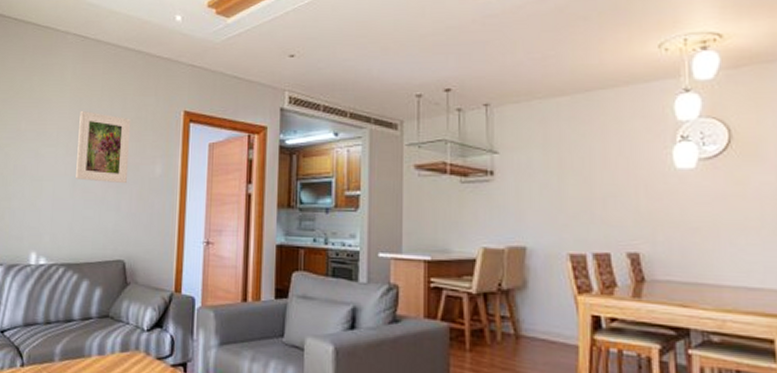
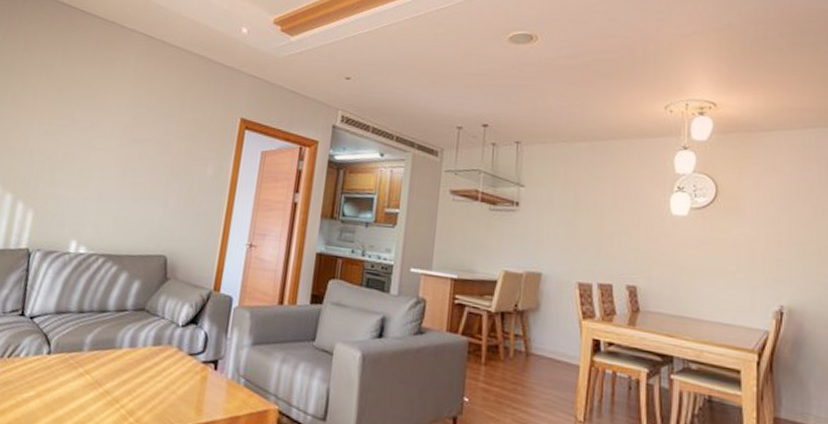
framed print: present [76,110,131,183] -> none [126,106,188,181]

